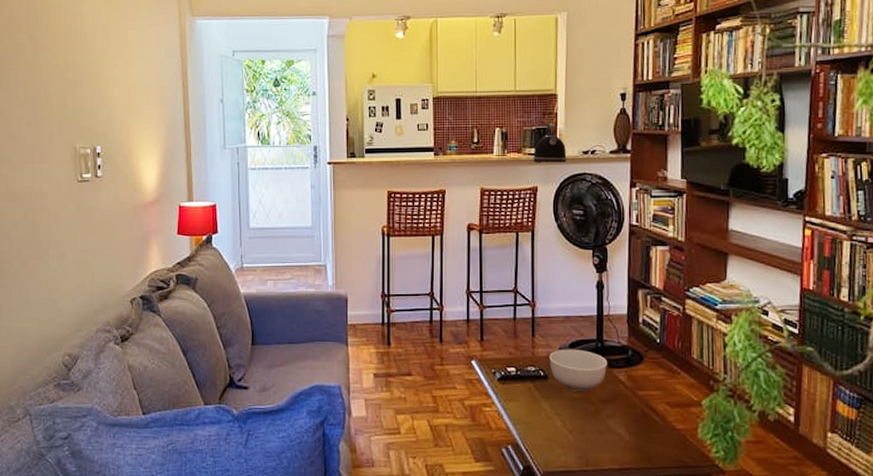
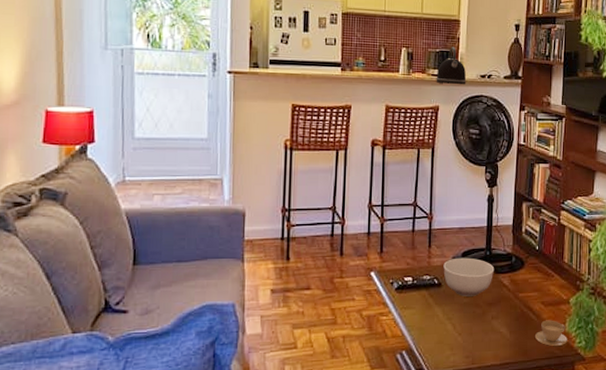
teacup: none [660,423,701,454] -> present [535,320,567,346]

